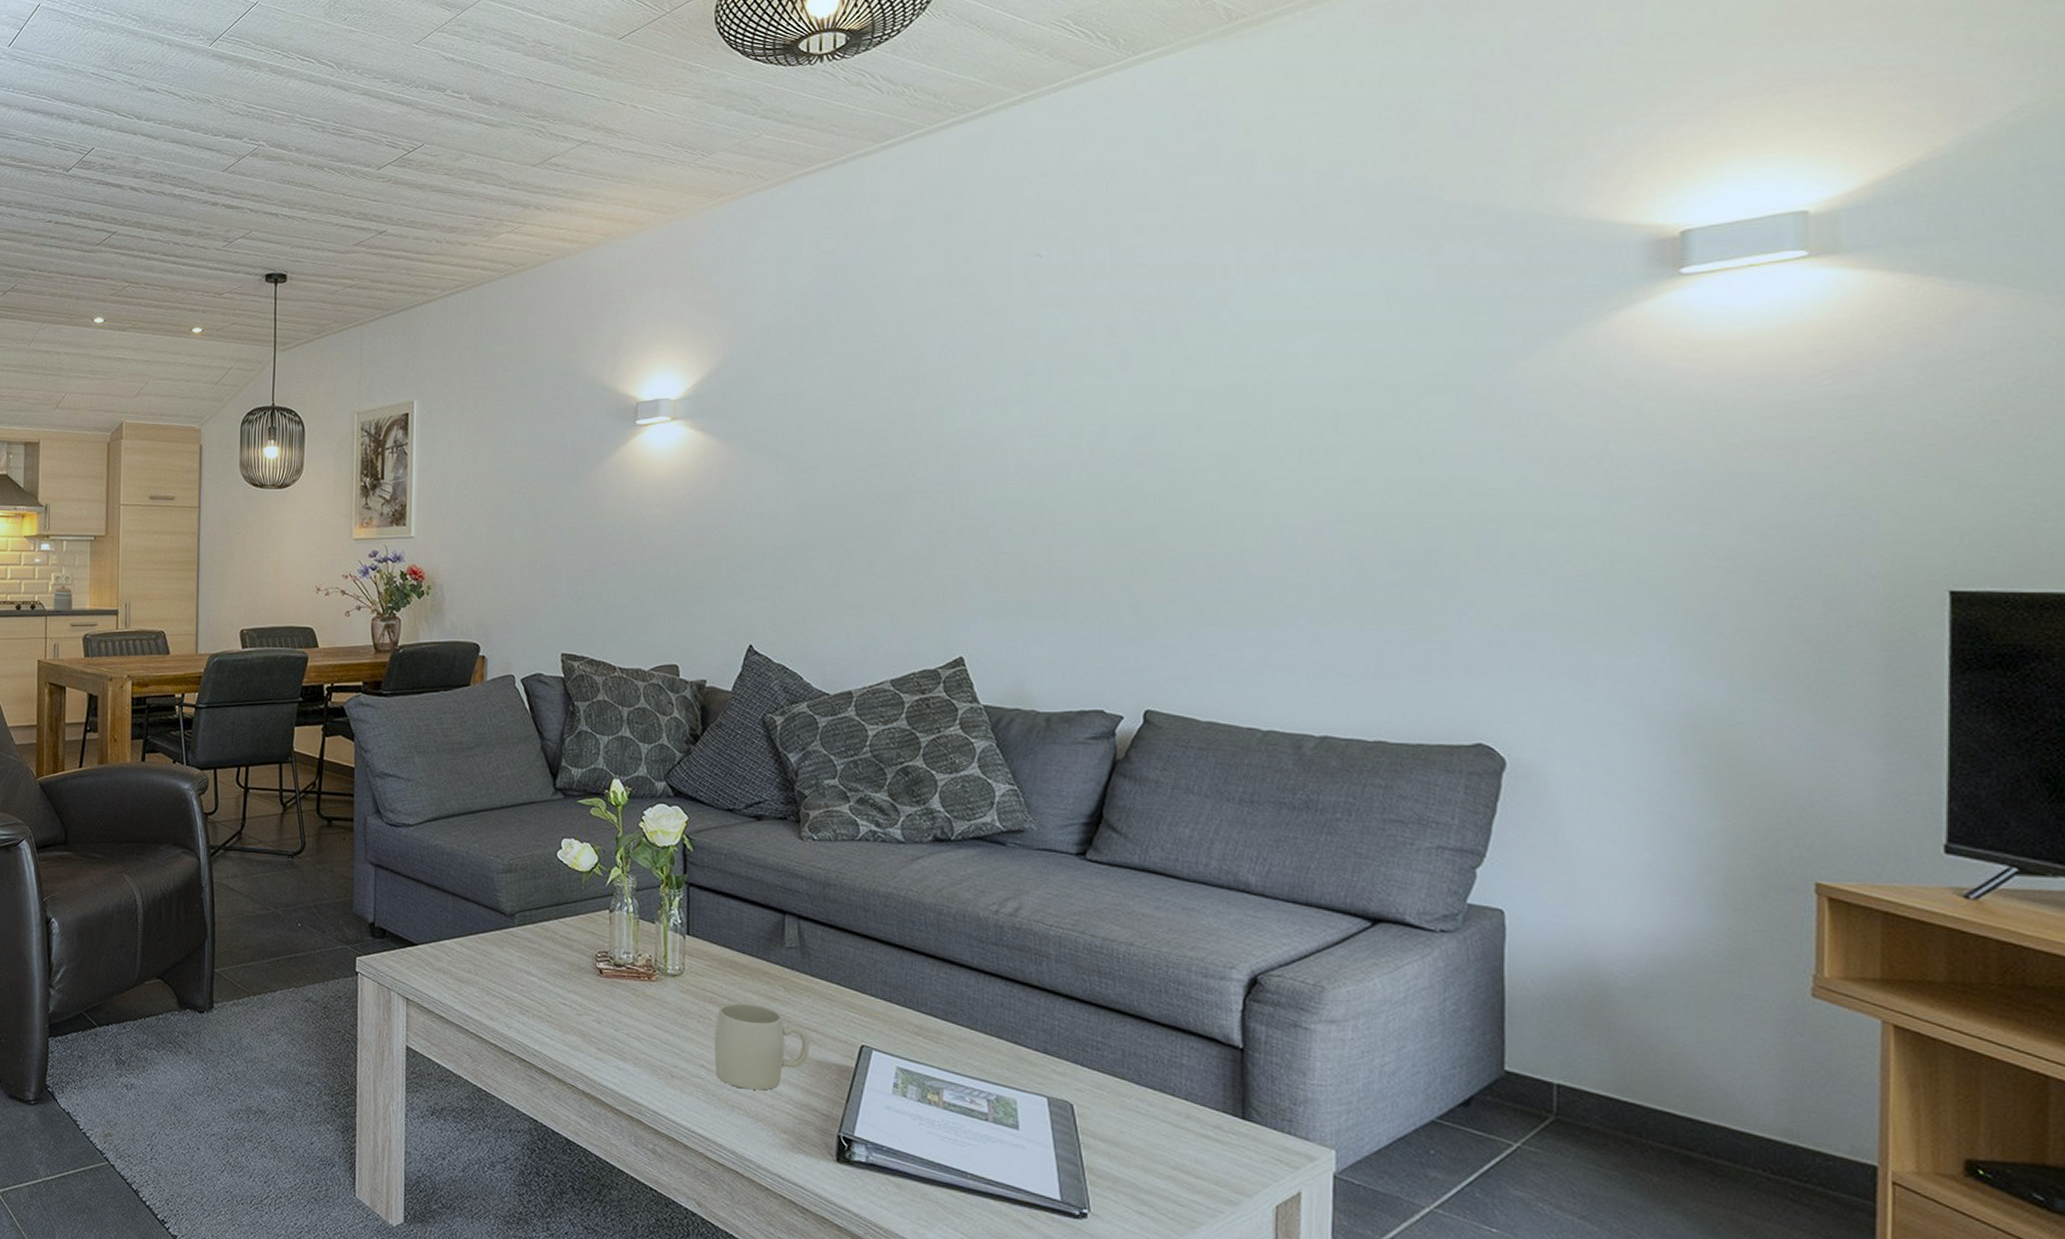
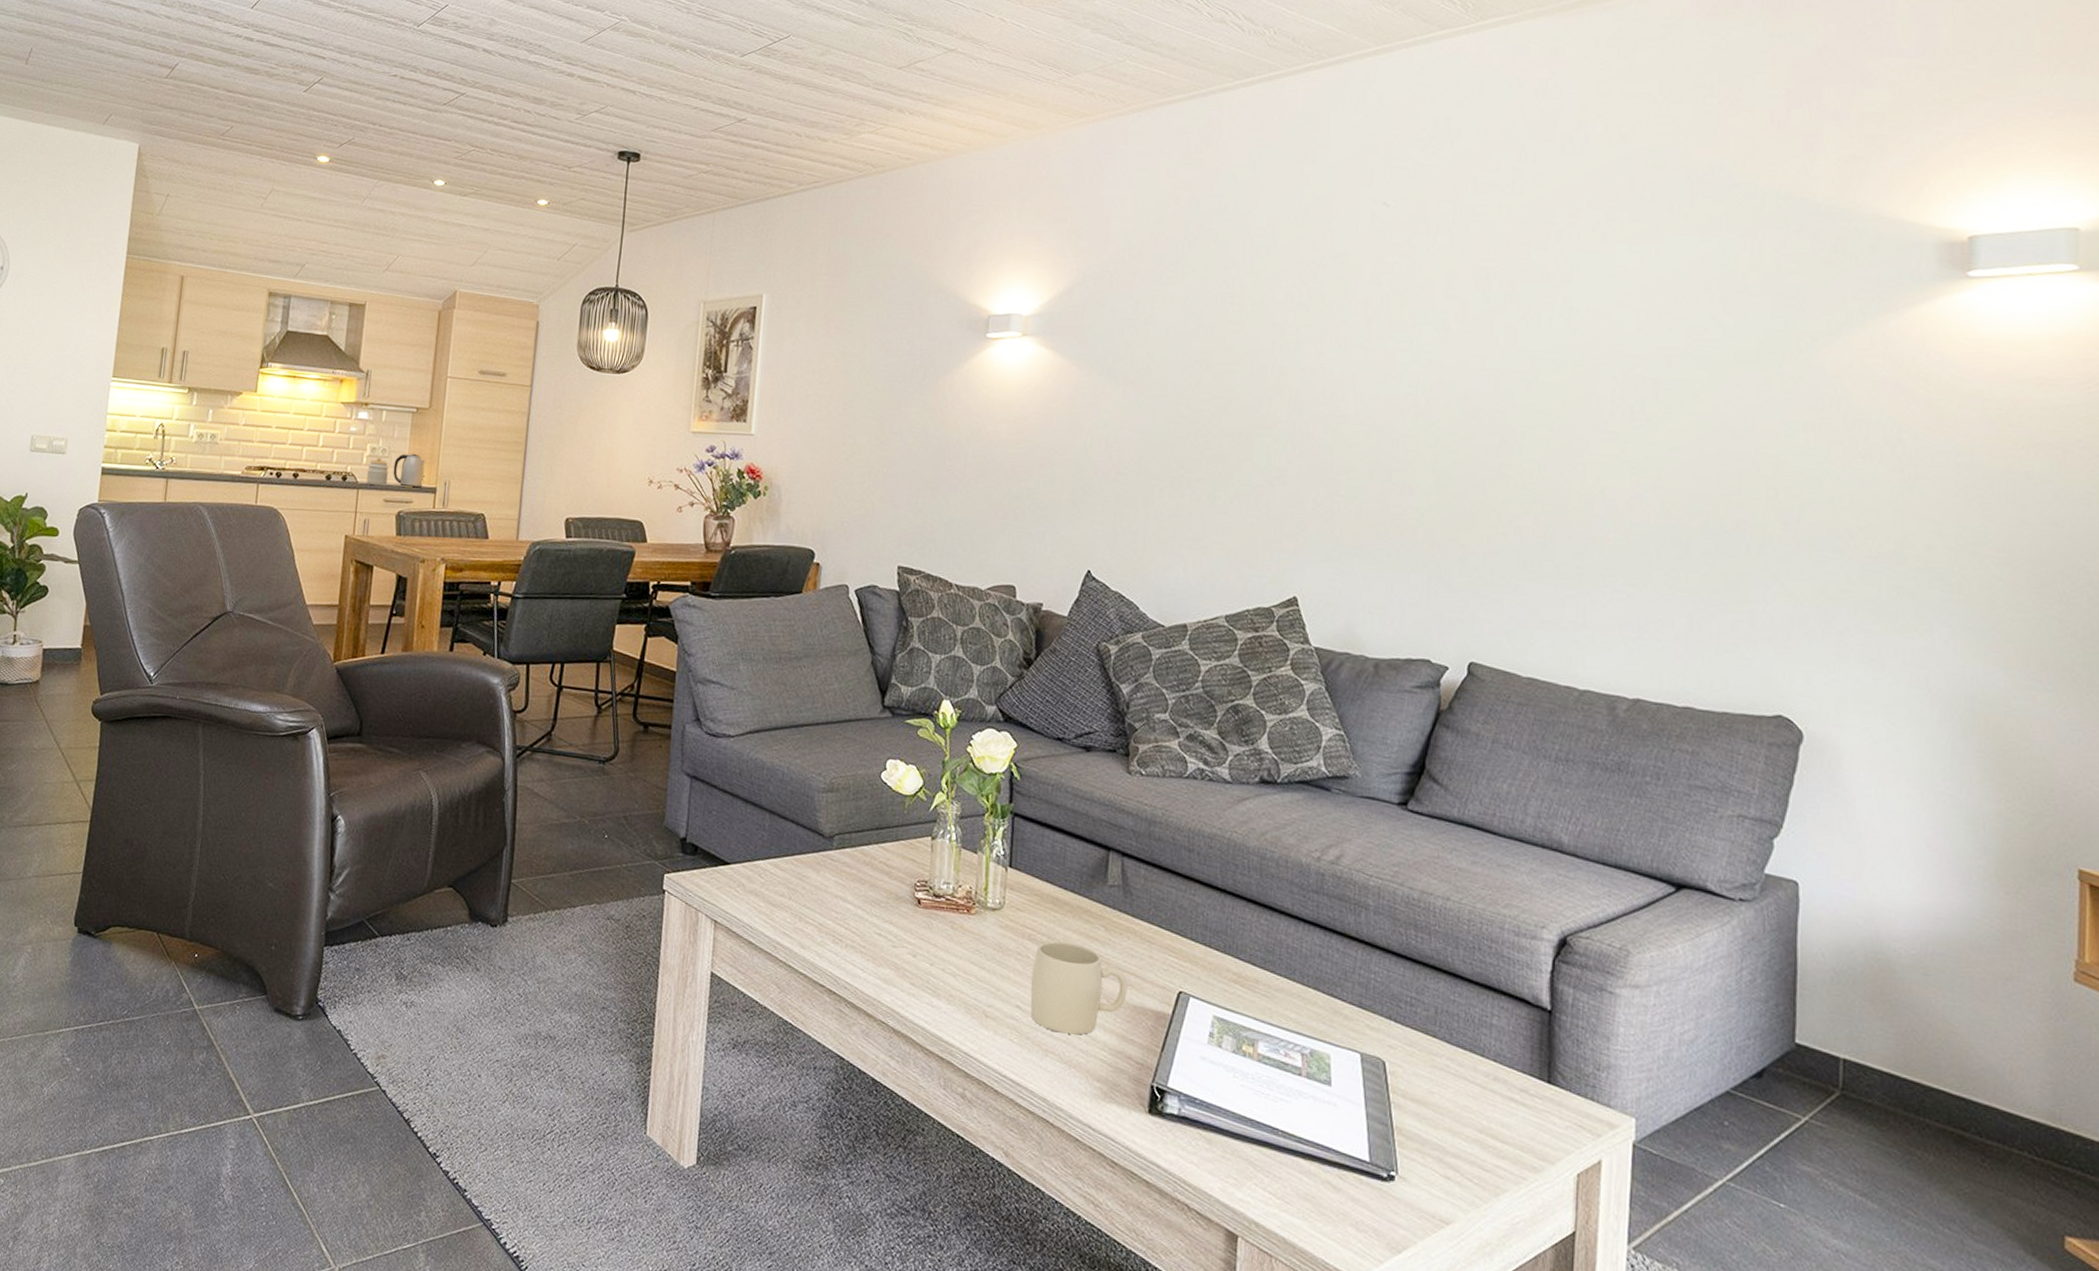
kettle: none [77,579,106,612] -> present [393,453,425,489]

